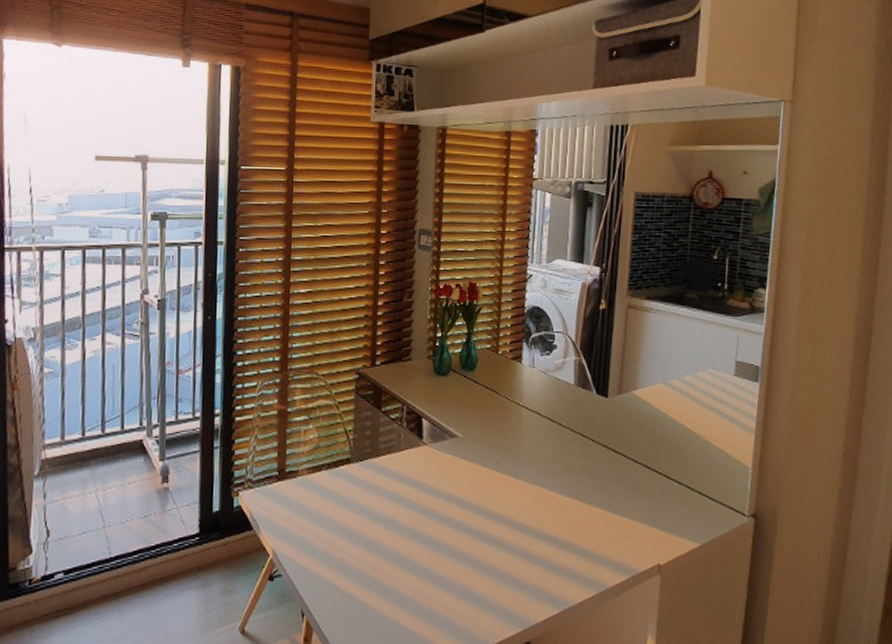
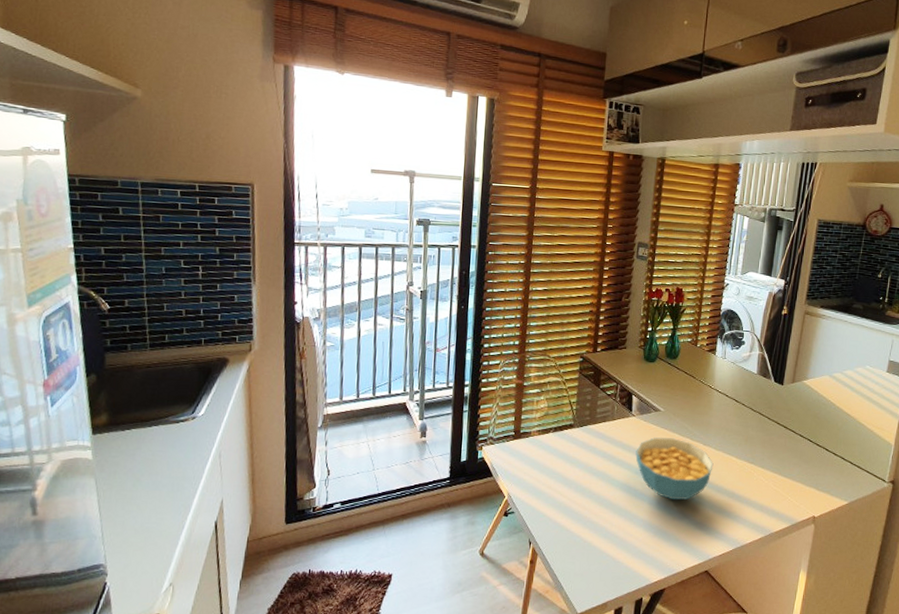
cereal bowl: none [430,471,528,551] -> present [635,437,714,500]

